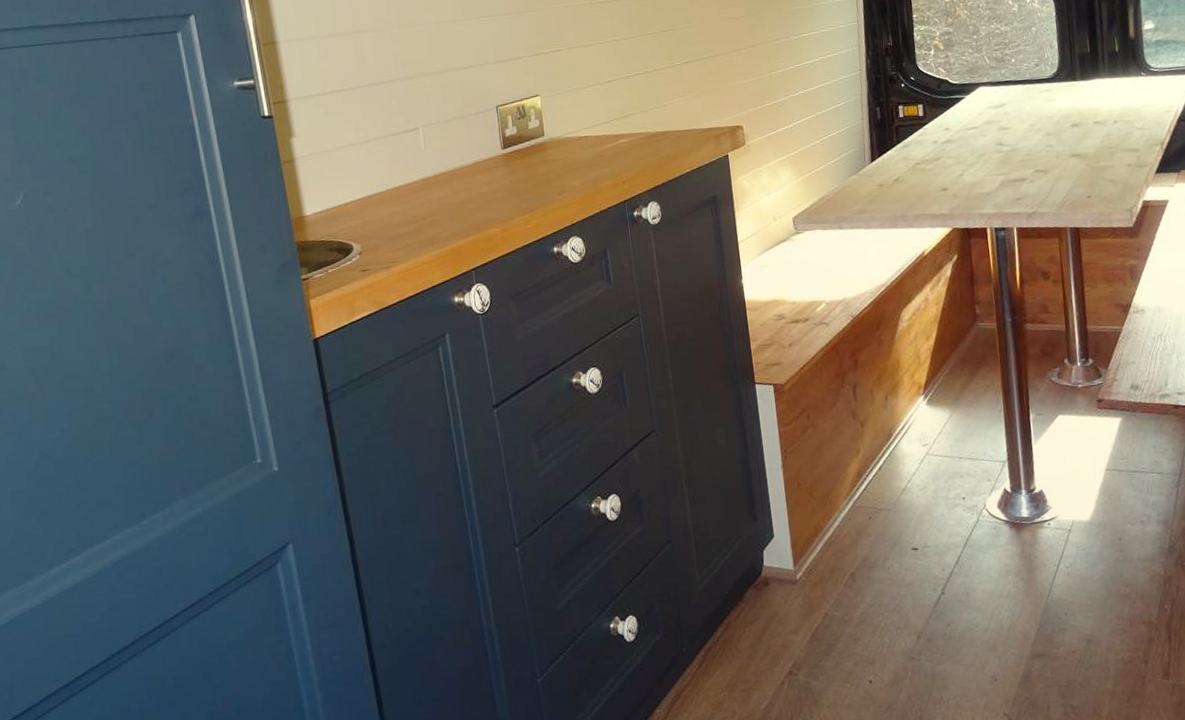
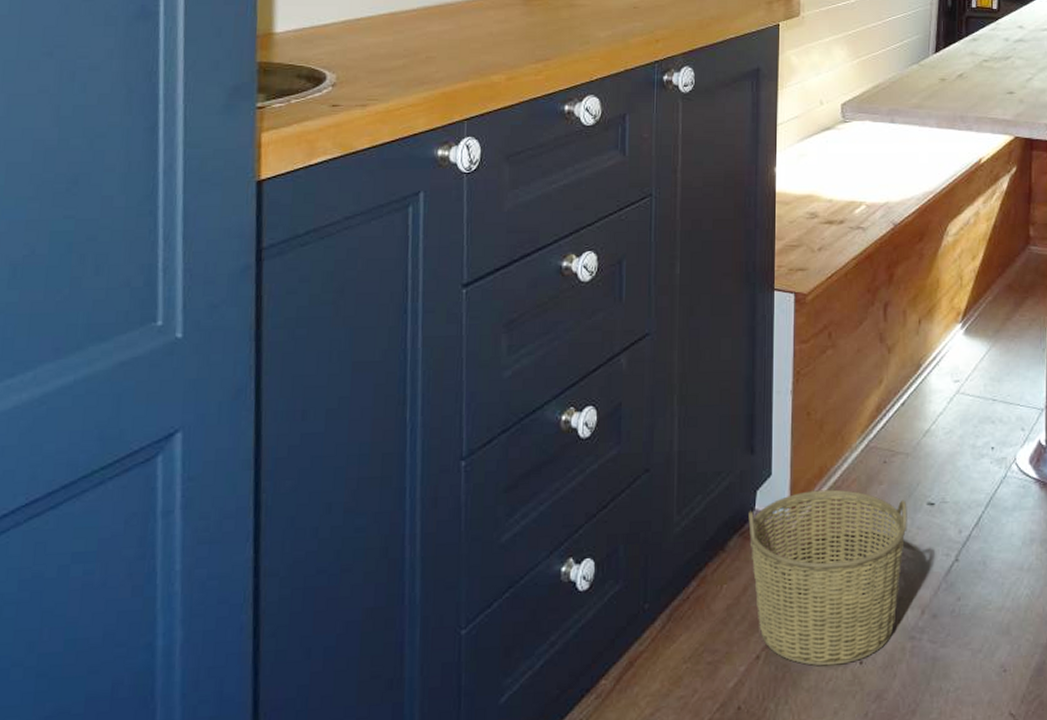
basket: none [759,543,897,687] -> present [748,489,907,666]

